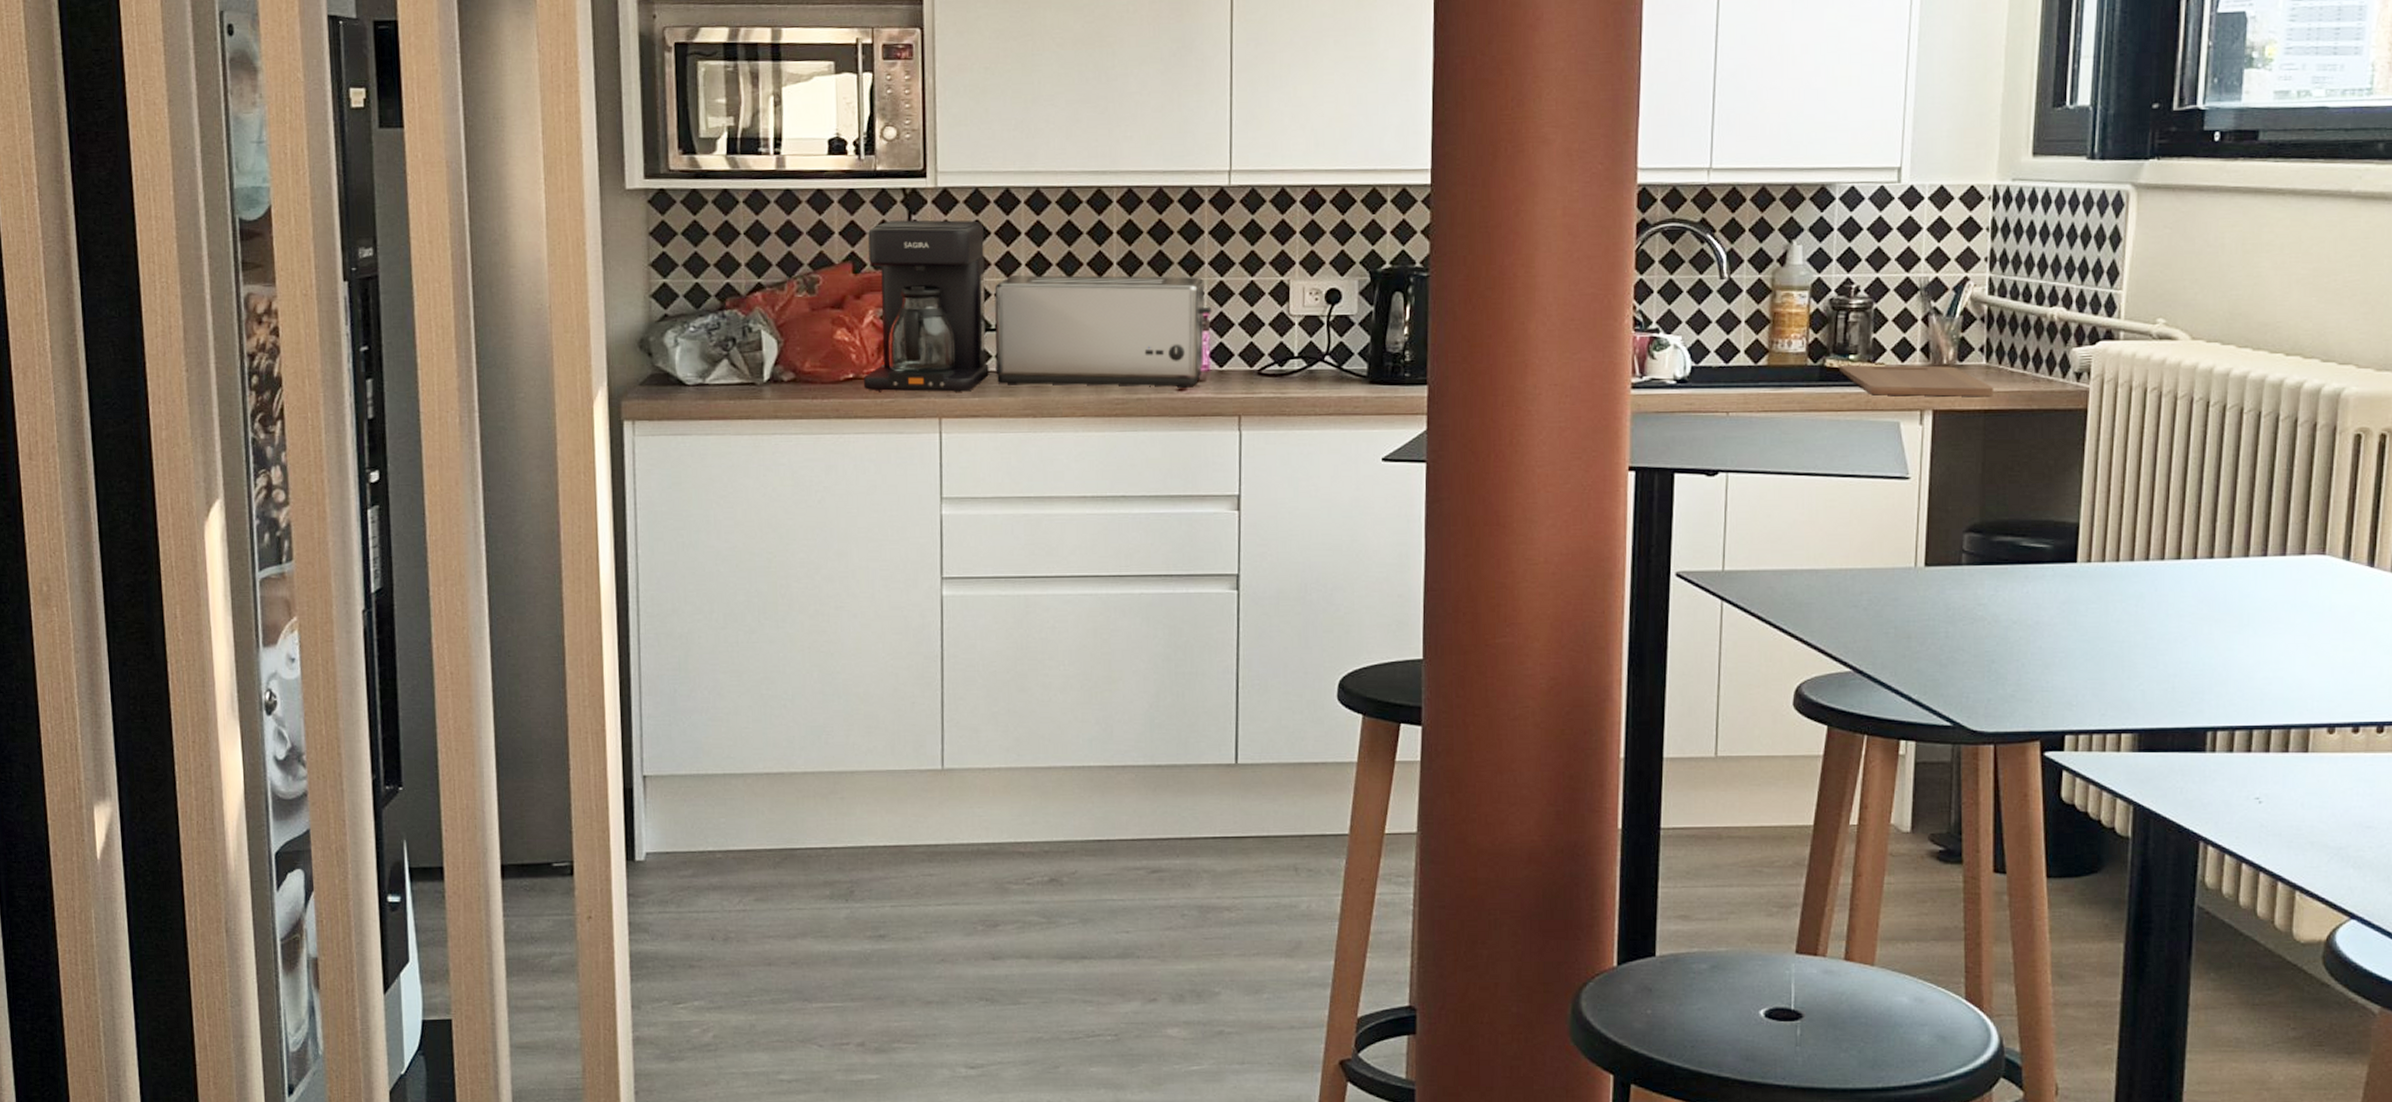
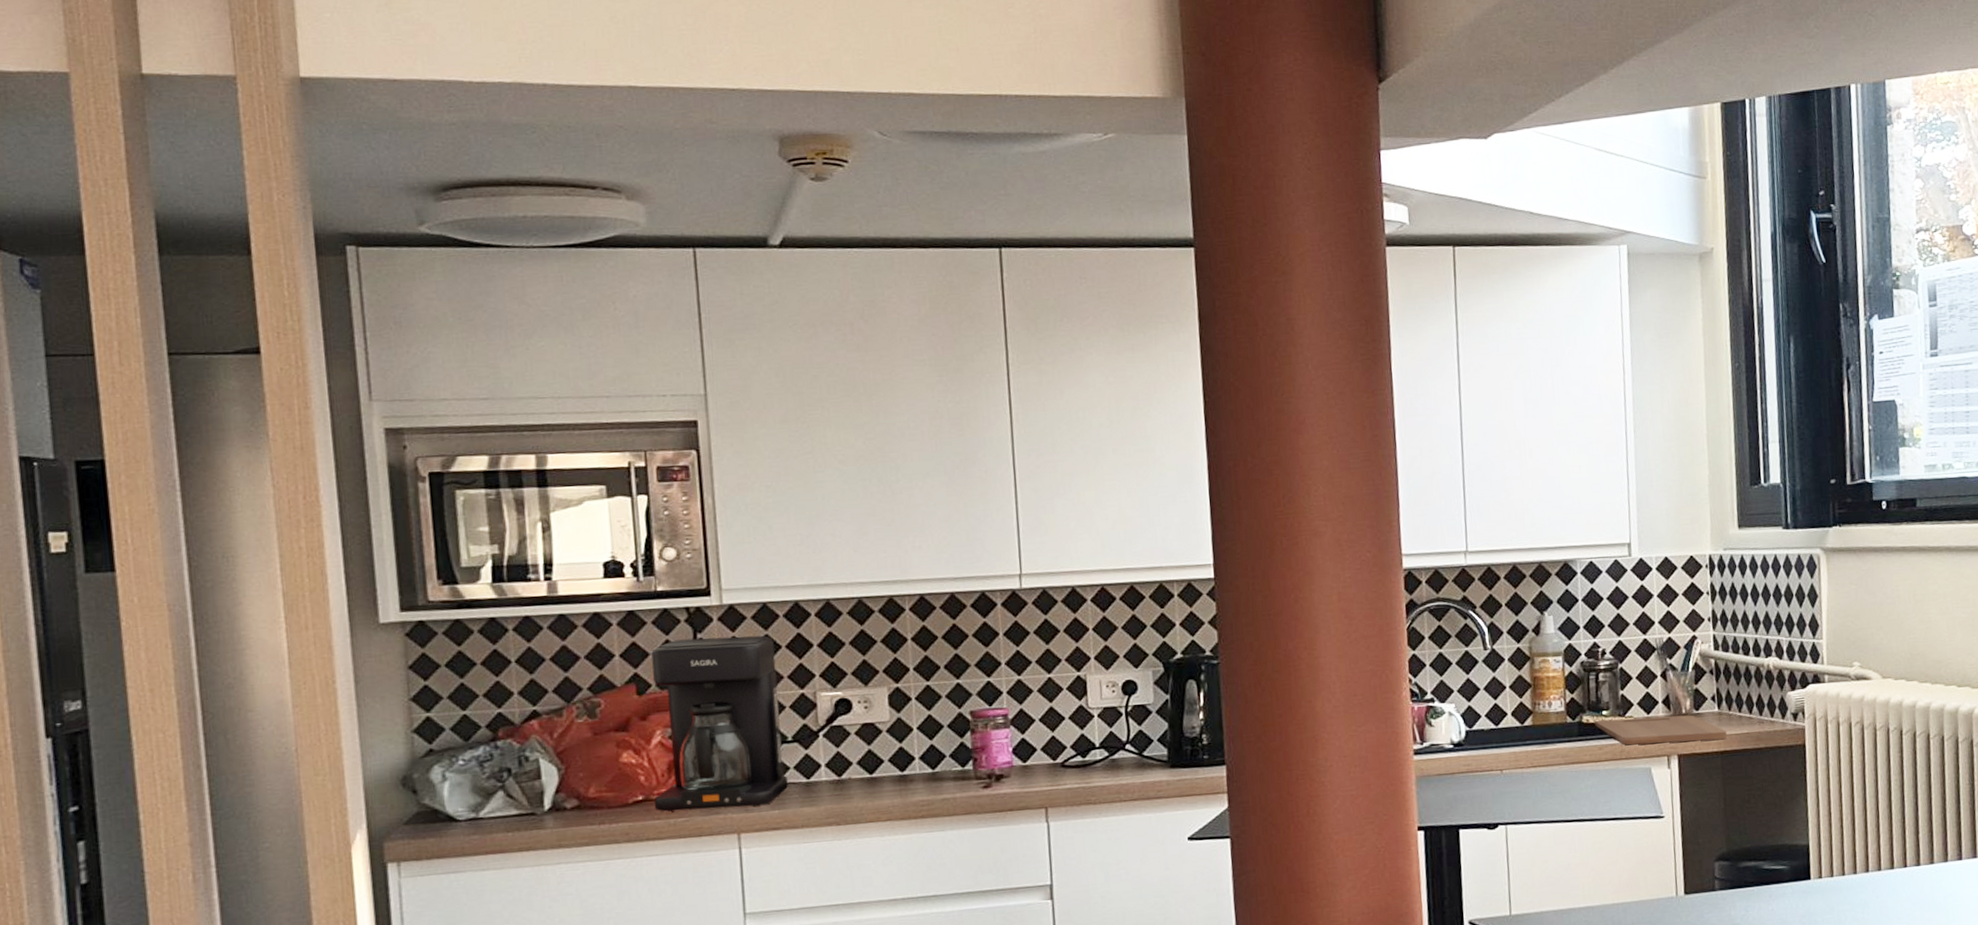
toaster: present [994,275,1212,388] -> none [789,677,1012,795]

